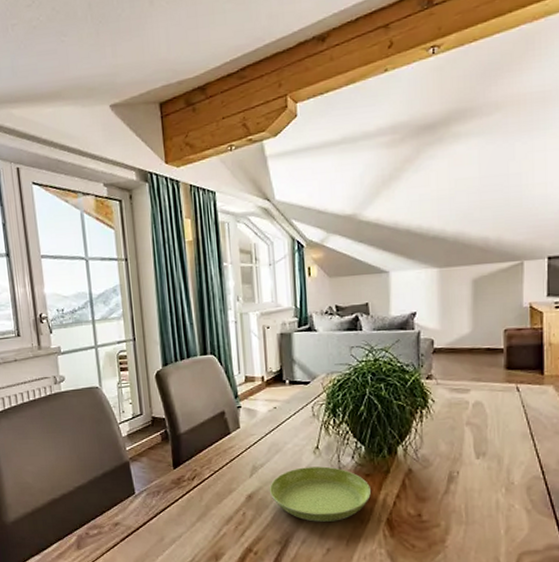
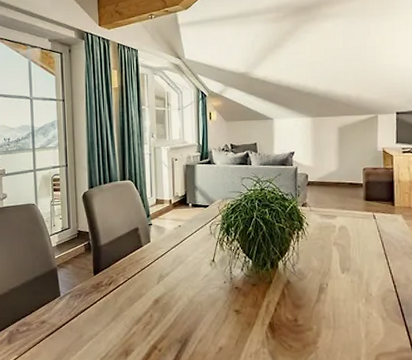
saucer: present [269,466,371,522] -> none [172,277,256,324]

